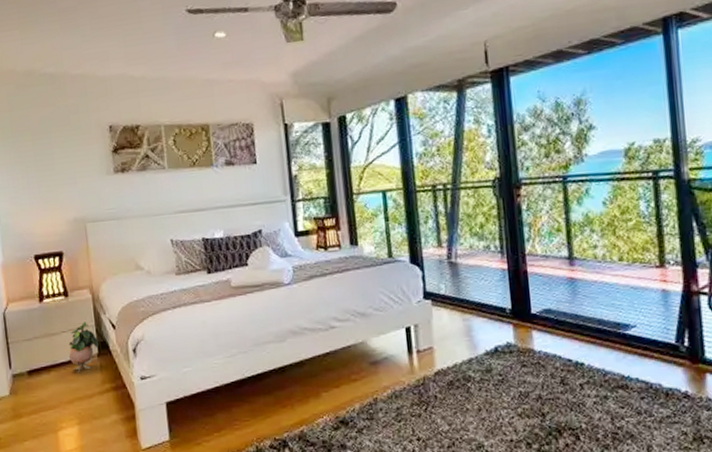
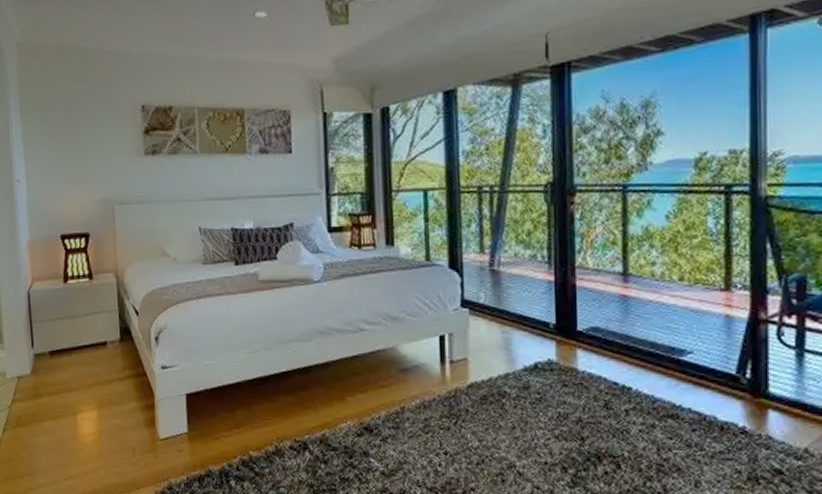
potted plant: present [68,322,99,373] -> none [91,306,121,358]

